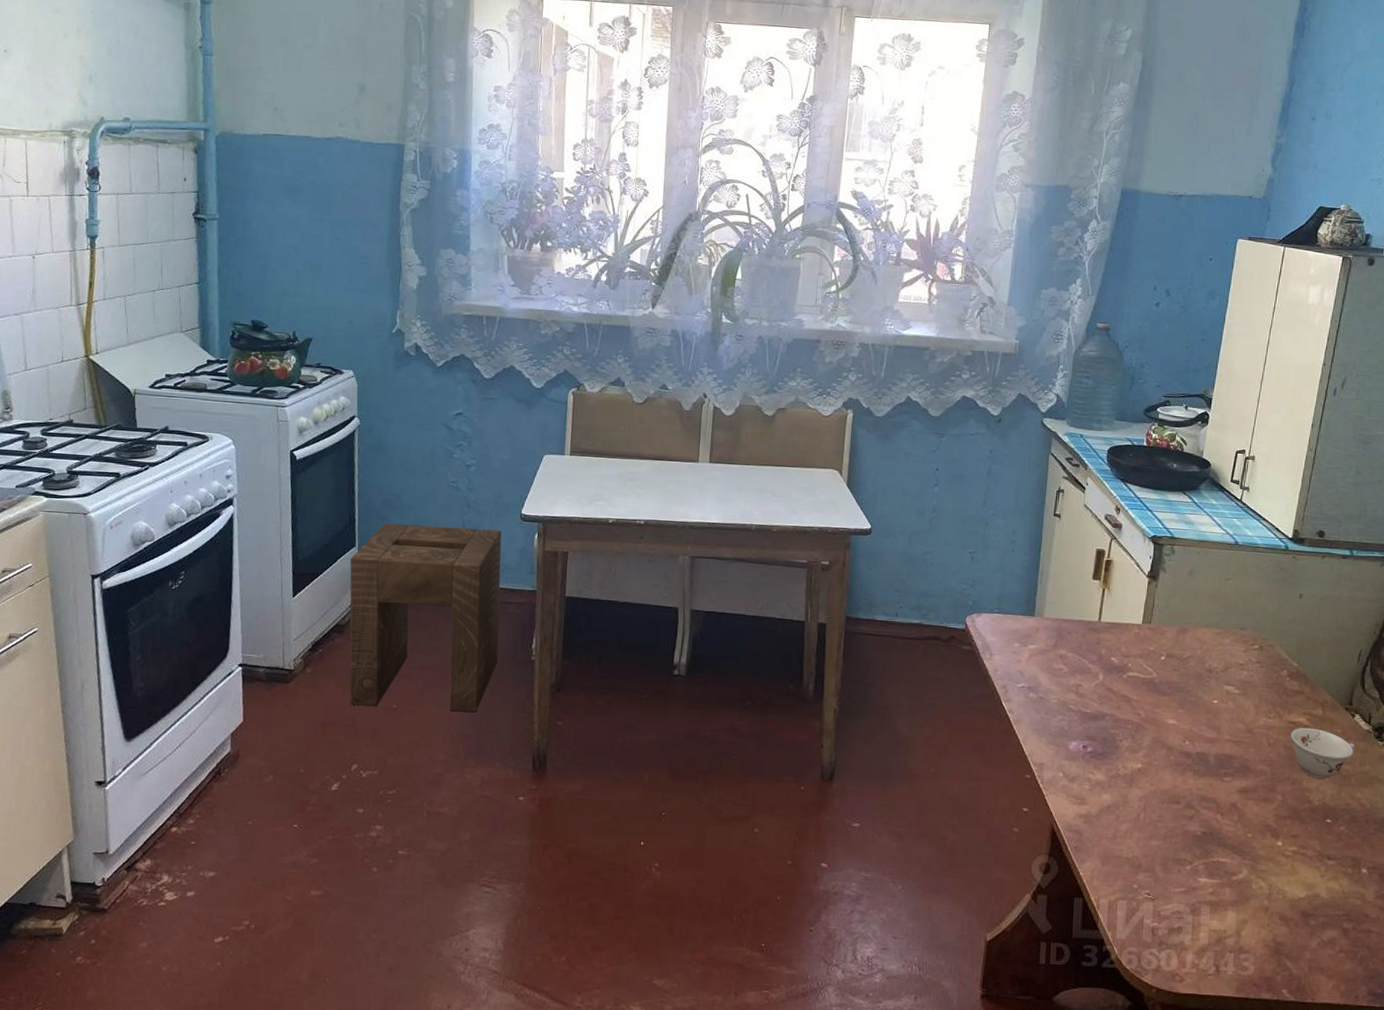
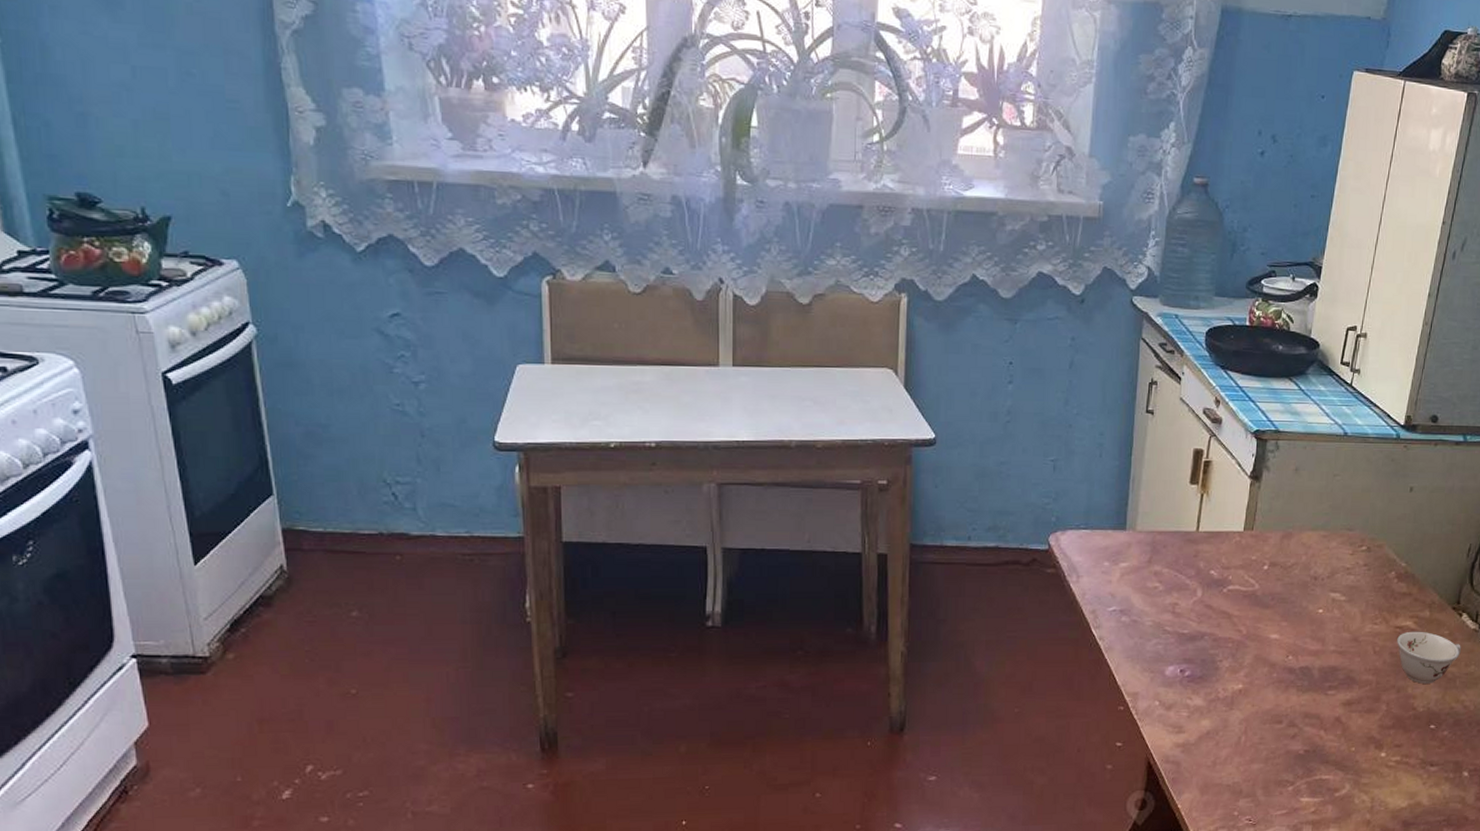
stool: present [349,523,502,713] -> none [267,462,482,694]

